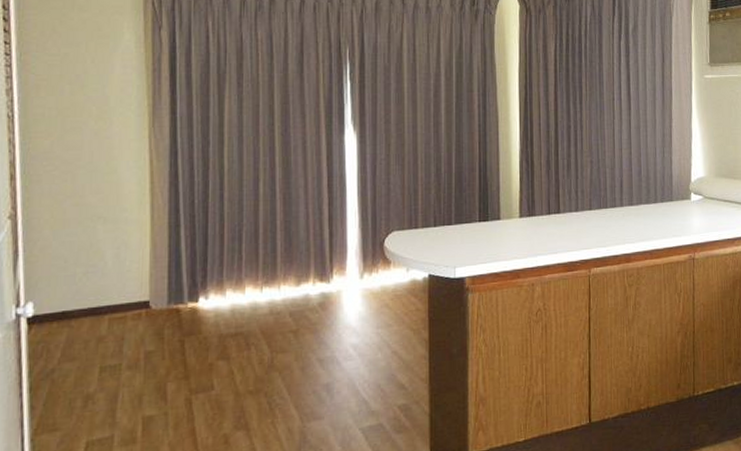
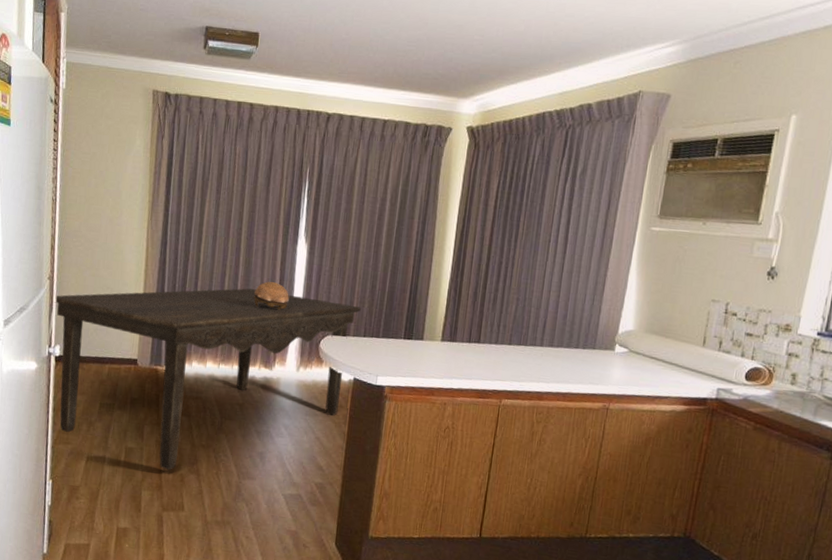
dining table: none [20,192,427,434] -> present [54,288,361,471]
decorative bowl: none [297,181,341,213] -> present [253,281,289,311]

